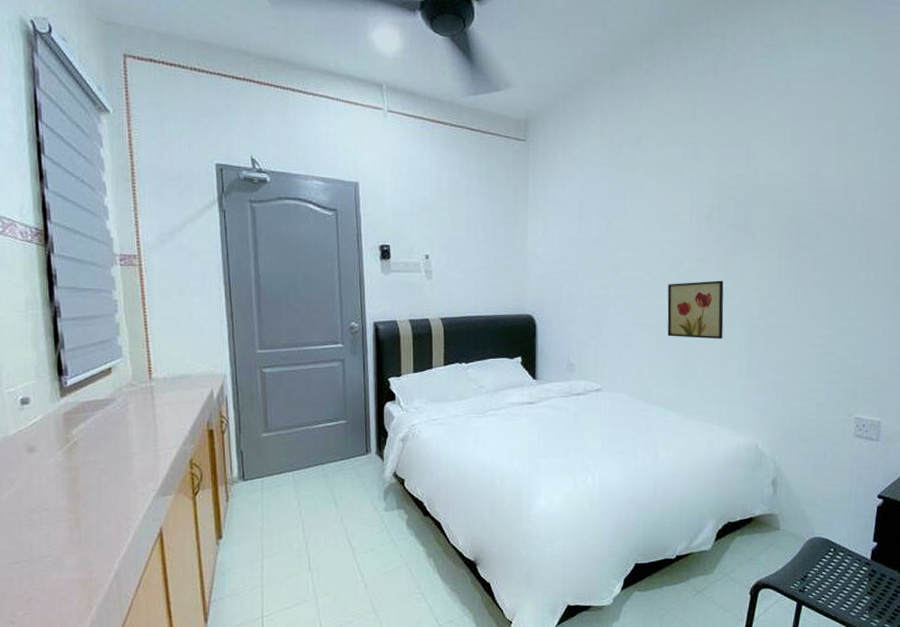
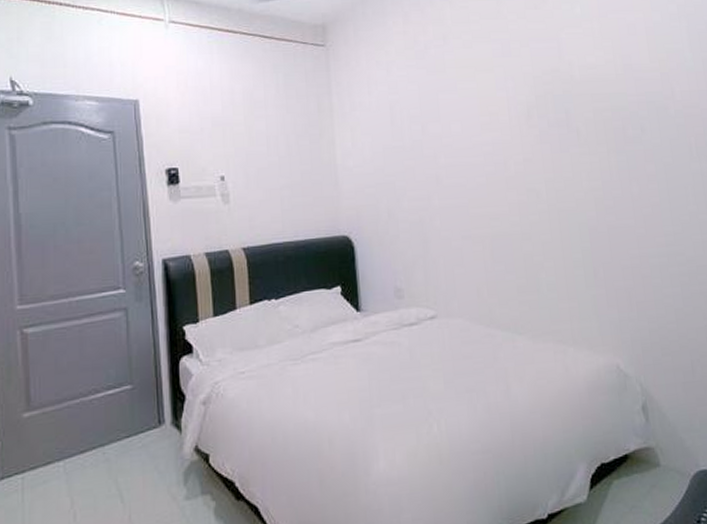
wall art: present [667,280,724,339] -> none [495,181,563,248]

